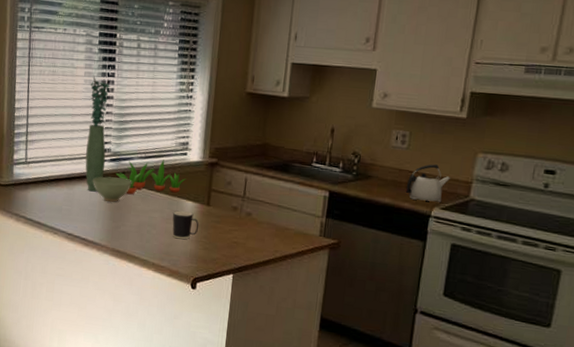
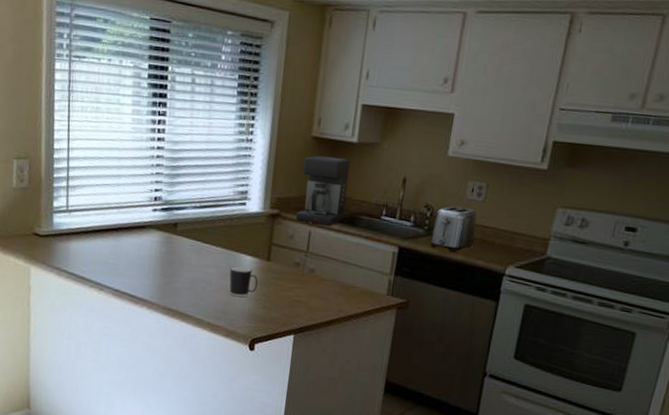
vase: present [85,75,110,192] -> none [133,114,161,244]
bowl: present [93,176,132,203] -> none [142,227,186,257]
succulent plant: present [115,159,186,195] -> none [167,209,245,248]
coffee maker: none [233,109,282,173] -> present [296,155,351,226]
toaster: none [358,153,402,195] -> present [430,206,477,252]
kettle: present [405,164,451,202] -> none [479,219,528,260]

